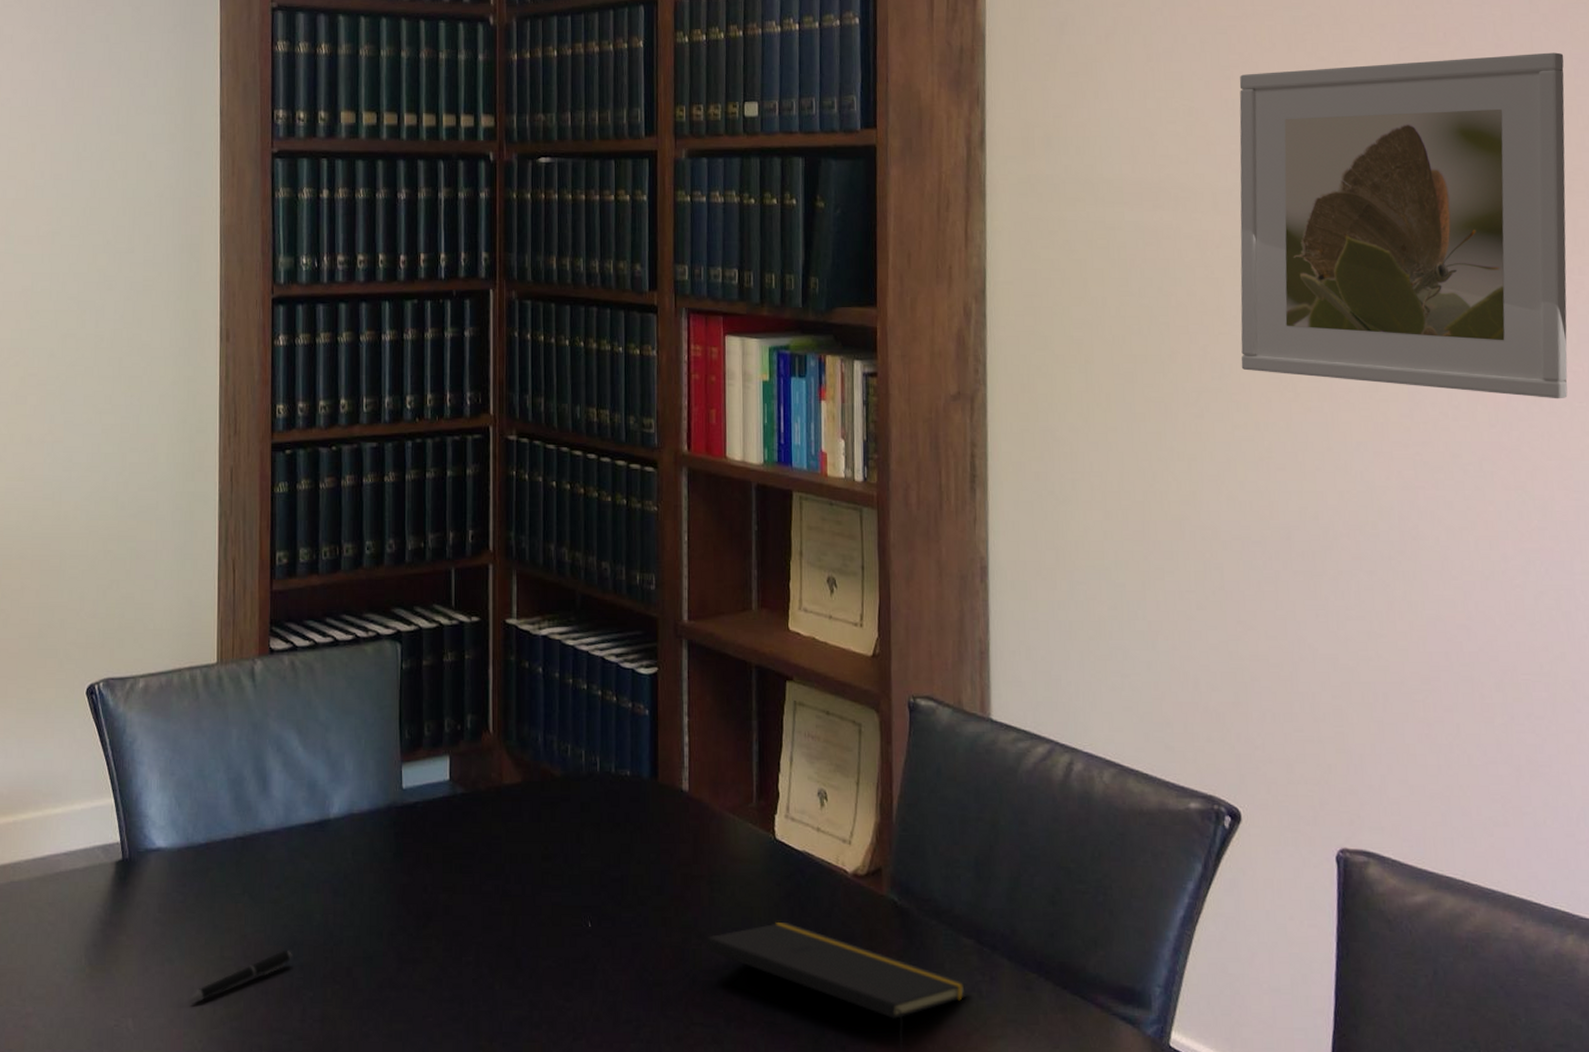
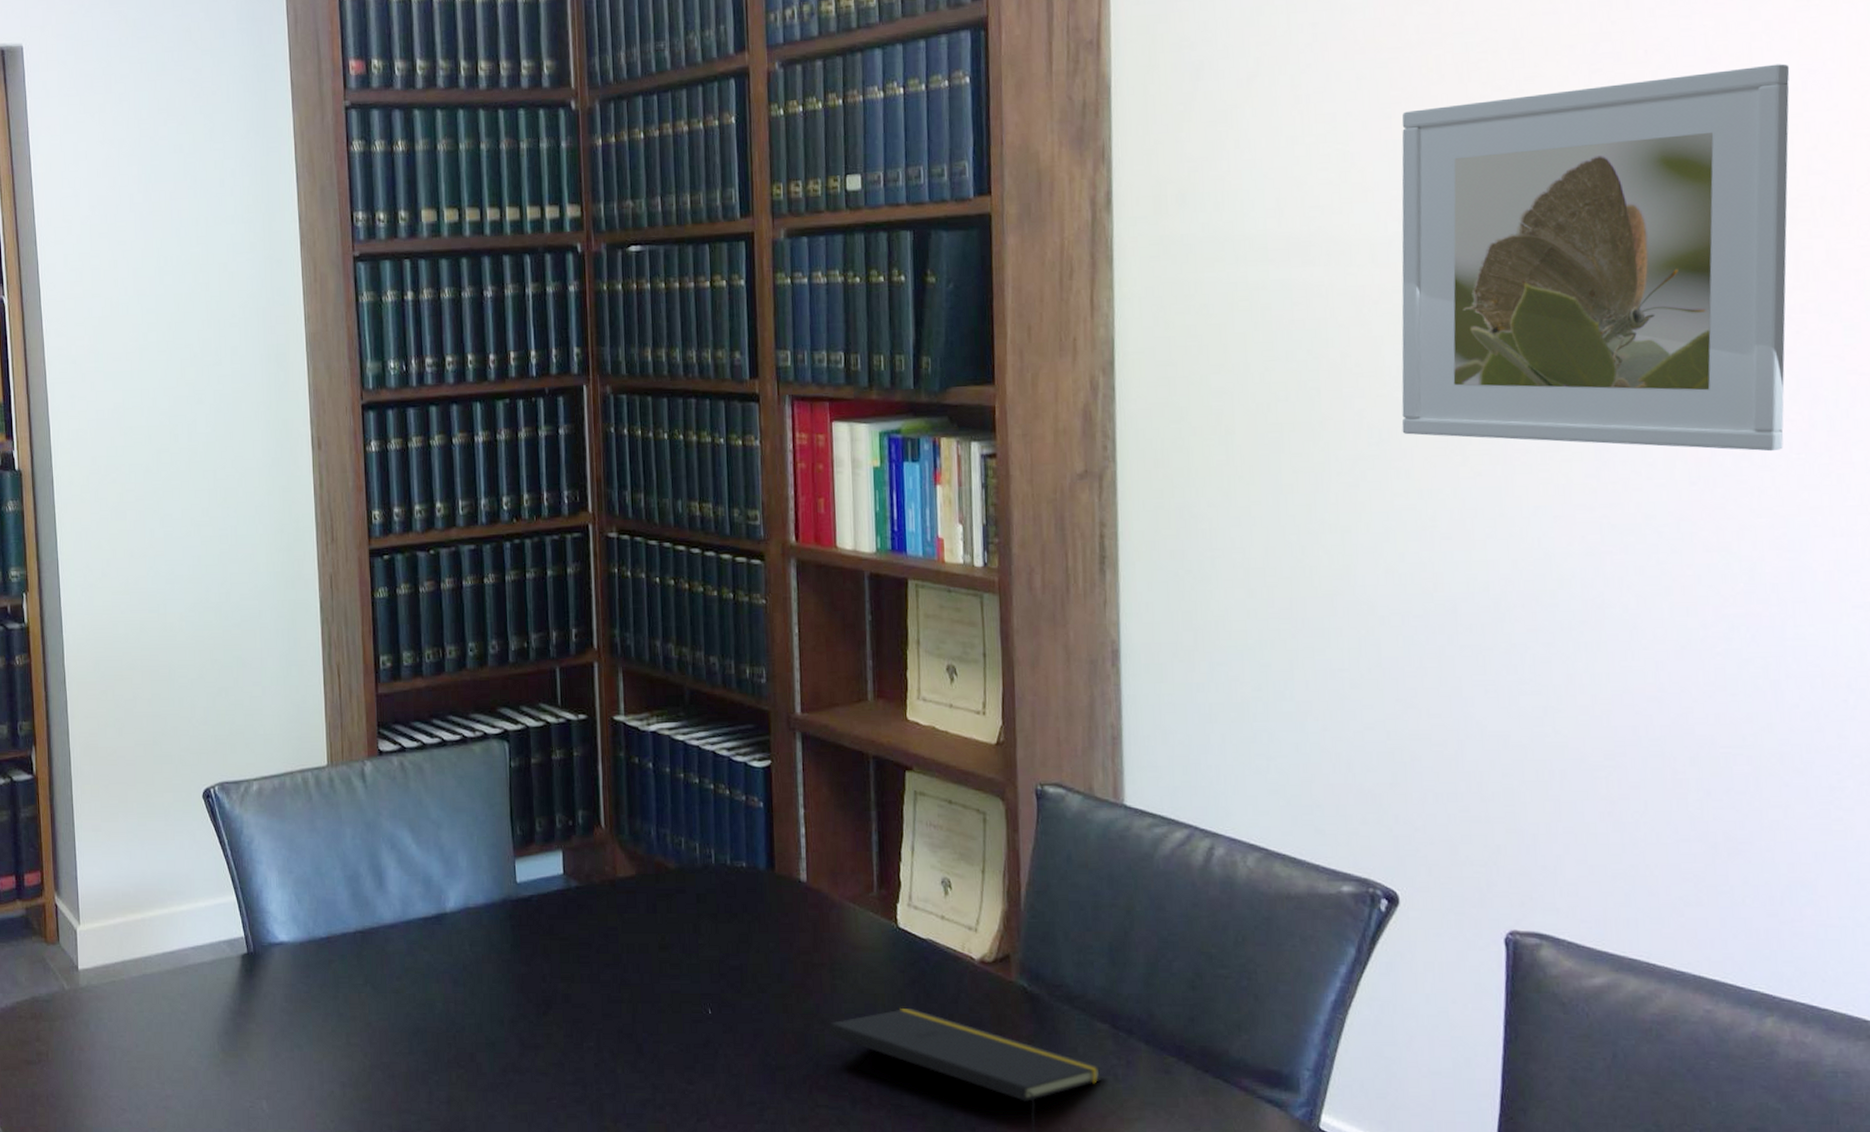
pen: present [189,950,292,1001] -> none [319,1036,416,1085]

